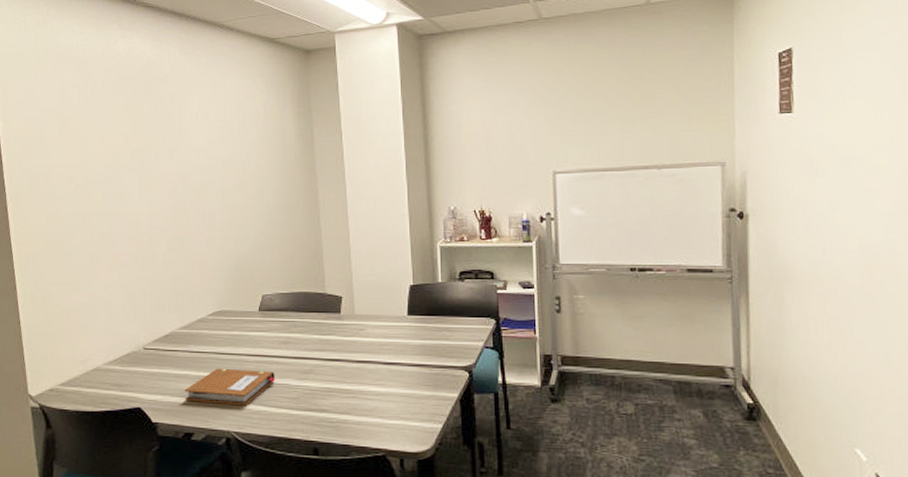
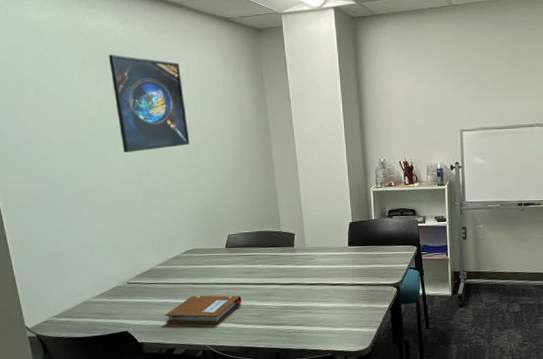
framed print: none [139,81,223,193] -> present [108,55,190,153]

